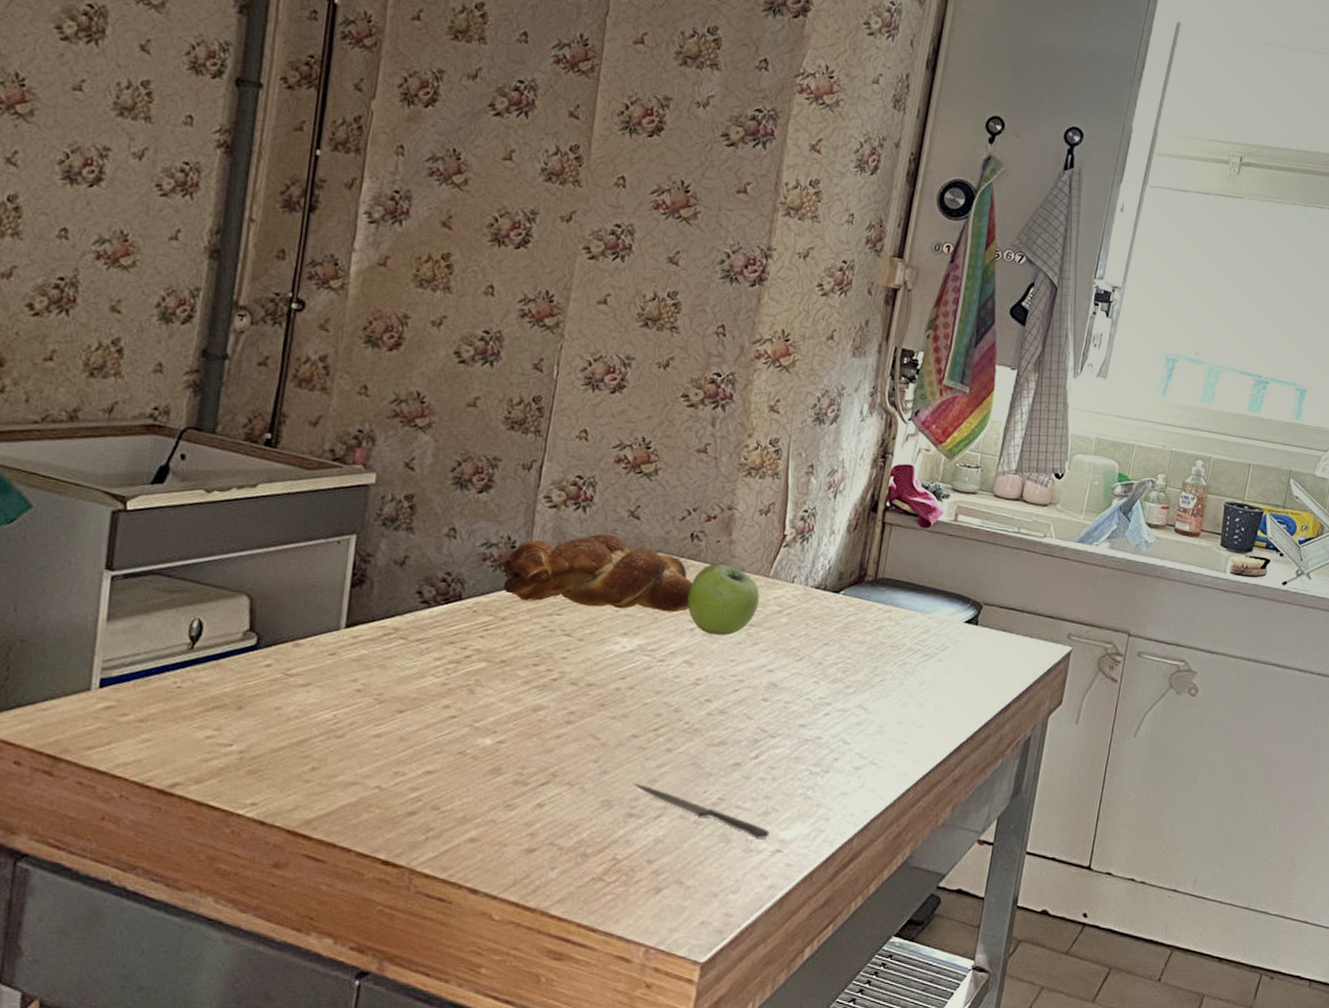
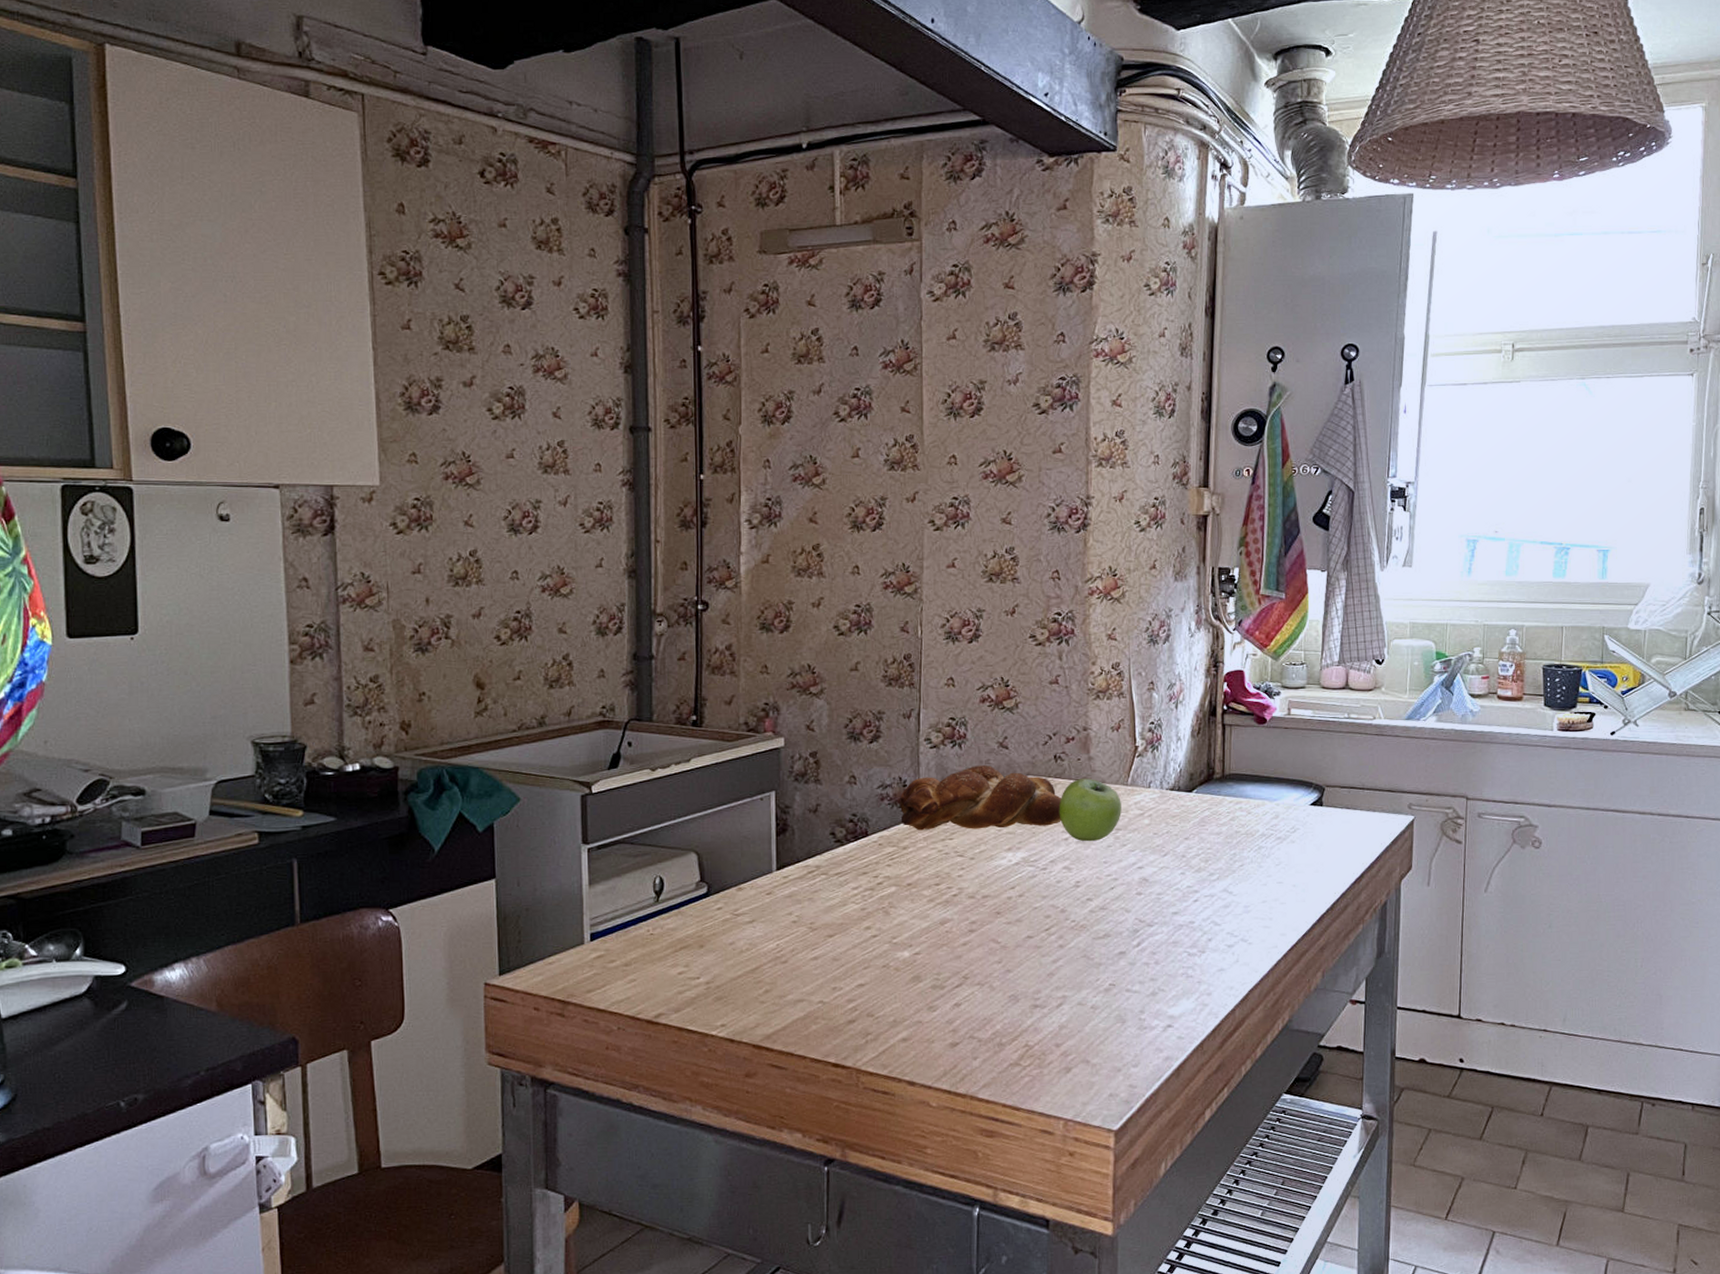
kitchen knife: present [632,782,770,838] -> none [1033,977,1159,1016]

